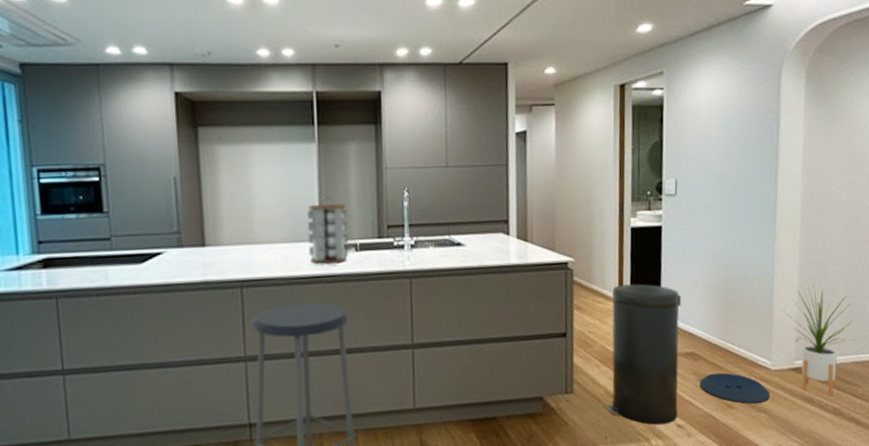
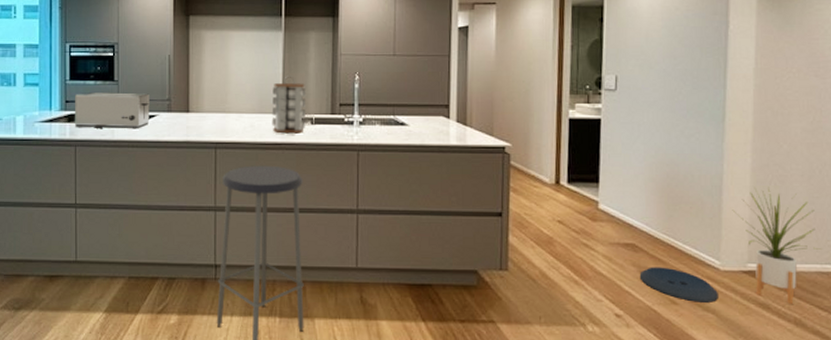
toaster: none [50,226,155,275] -> present [74,92,150,129]
pedal bin: present [604,283,681,425] -> none [538,172,620,311]

